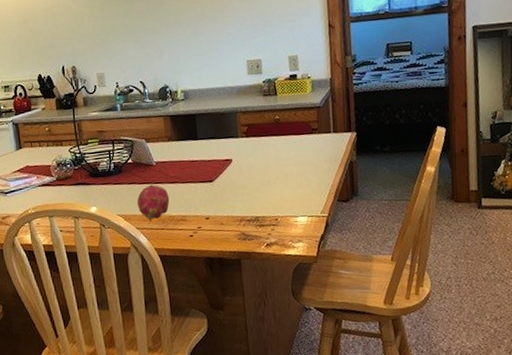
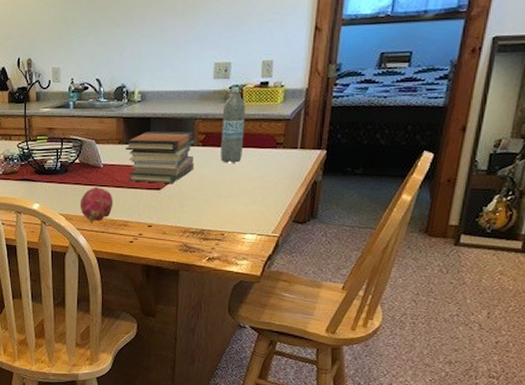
book stack: none [174,124,242,176] -> present [125,131,196,183]
water bottle: none [260,81,284,152] -> present [221,87,245,163]

